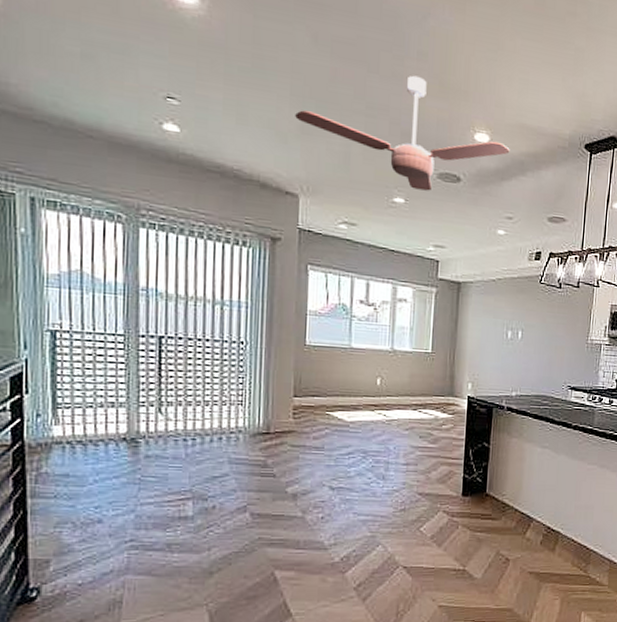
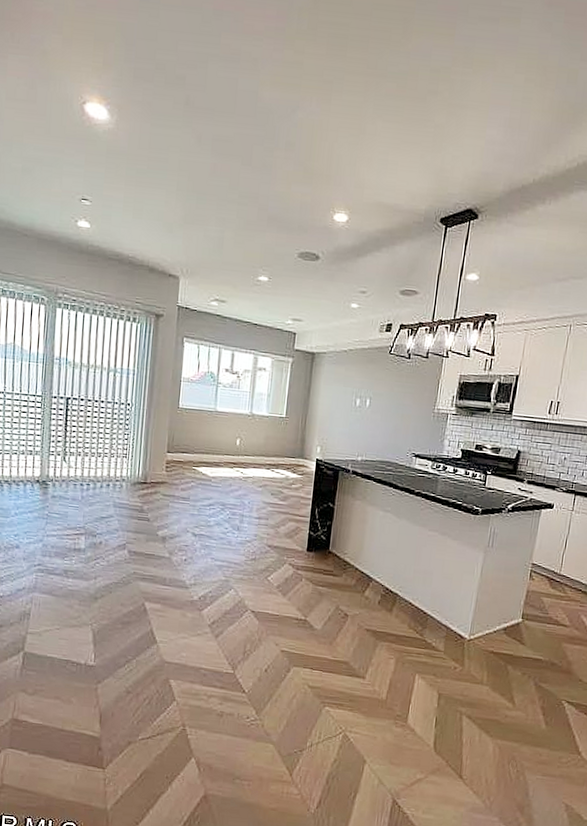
ceiling fan: present [295,75,510,191] -> none [180,164,367,269]

